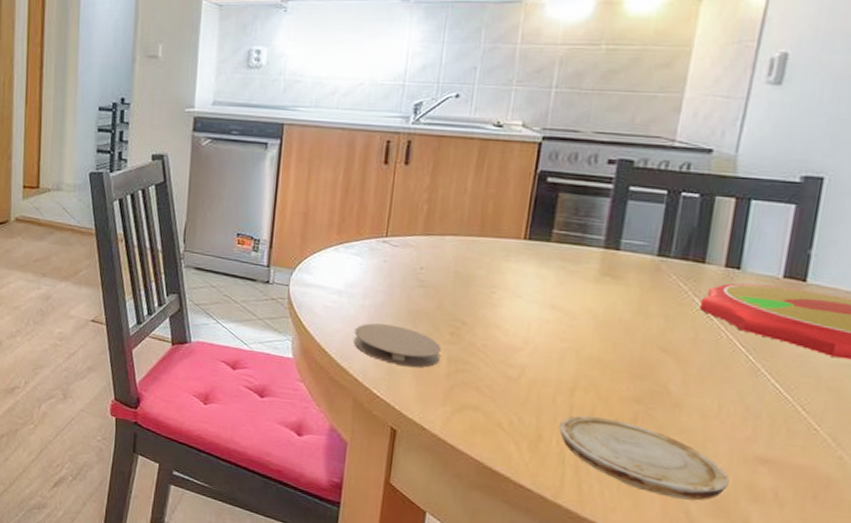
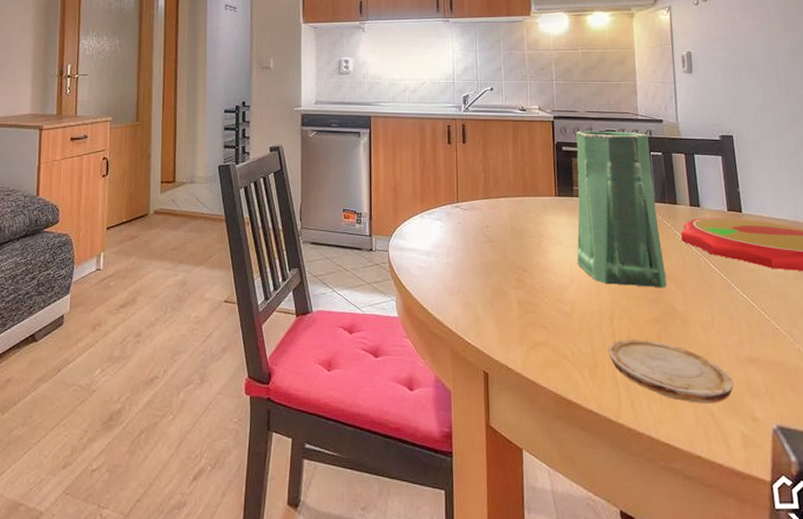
coaster: present [354,323,442,368] -> none [444,277,512,314]
vase: none [538,157,685,364] -> present [576,131,667,288]

